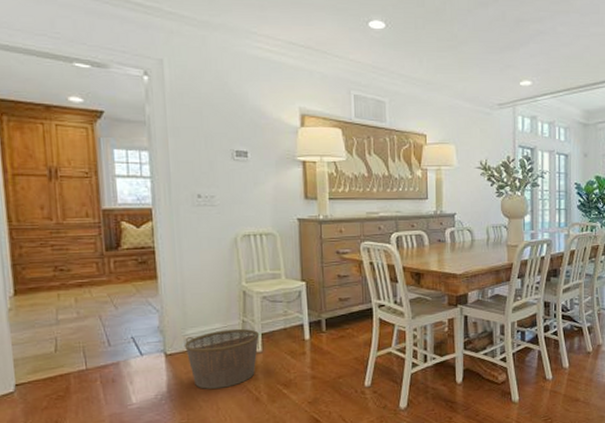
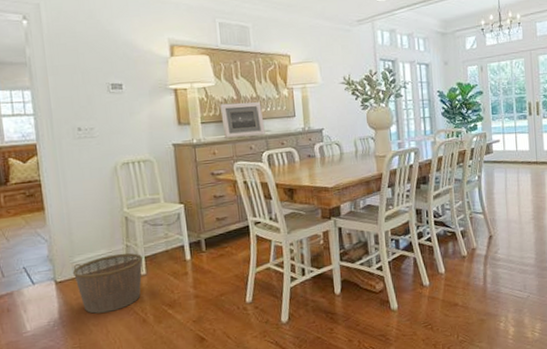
picture frame: none [350,180,395,218] -> present [220,102,265,139]

